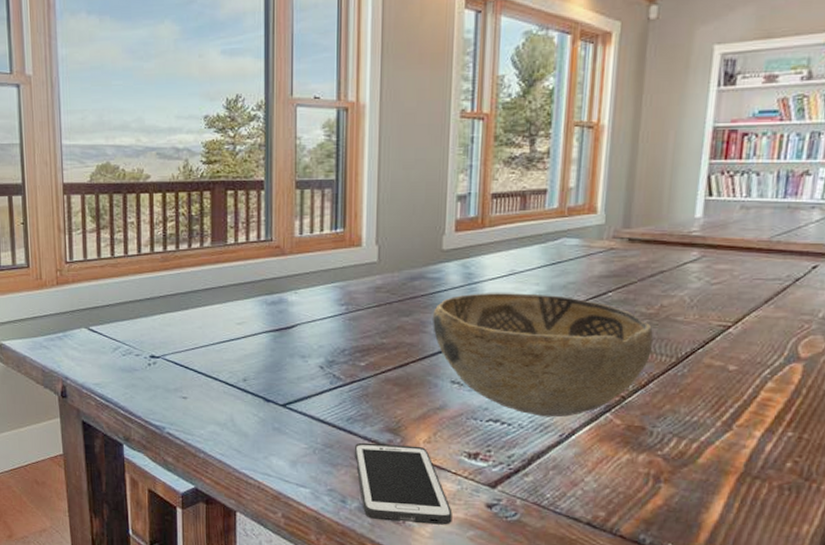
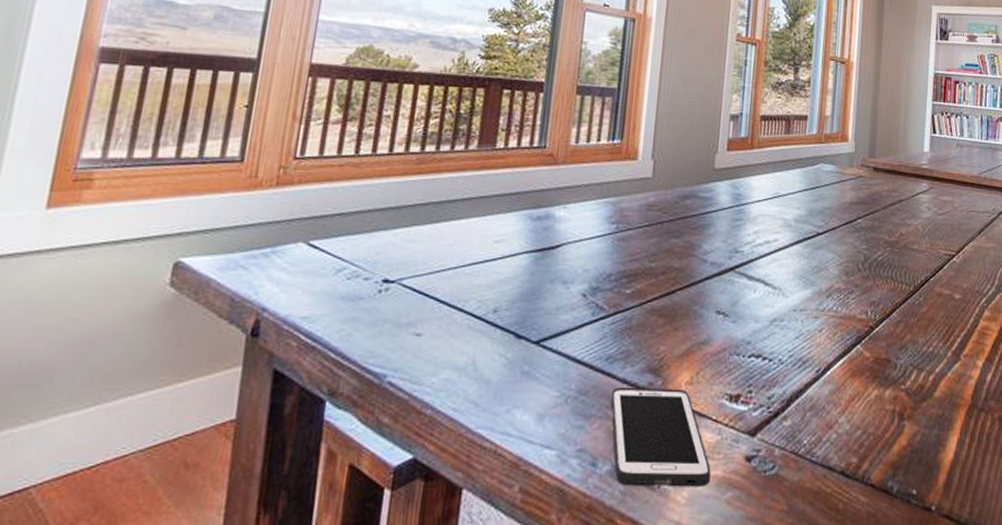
decorative bowl: present [432,293,653,418] -> none [701,215,895,351]

